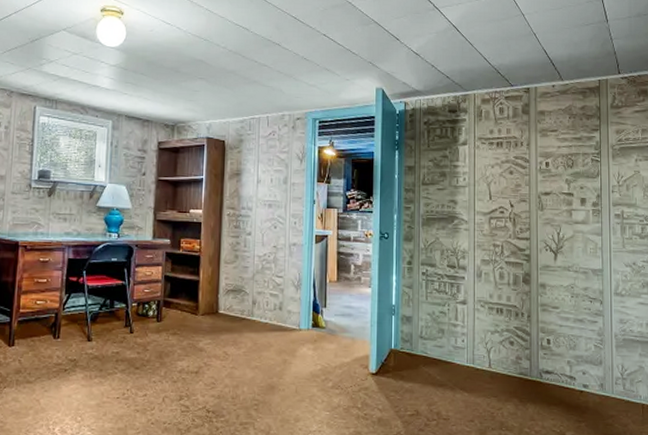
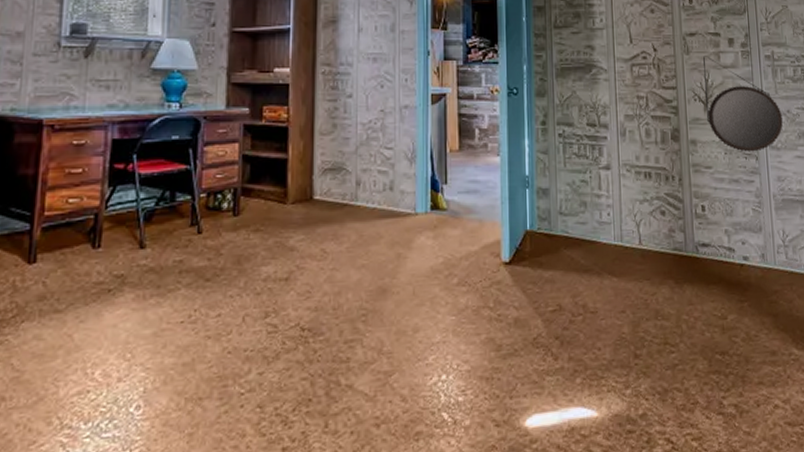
home mirror: none [555,212,629,297] -> present [702,56,784,152]

